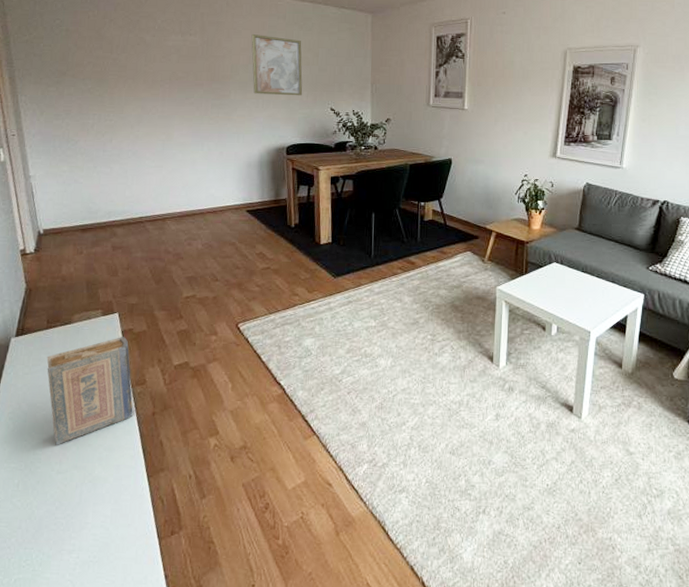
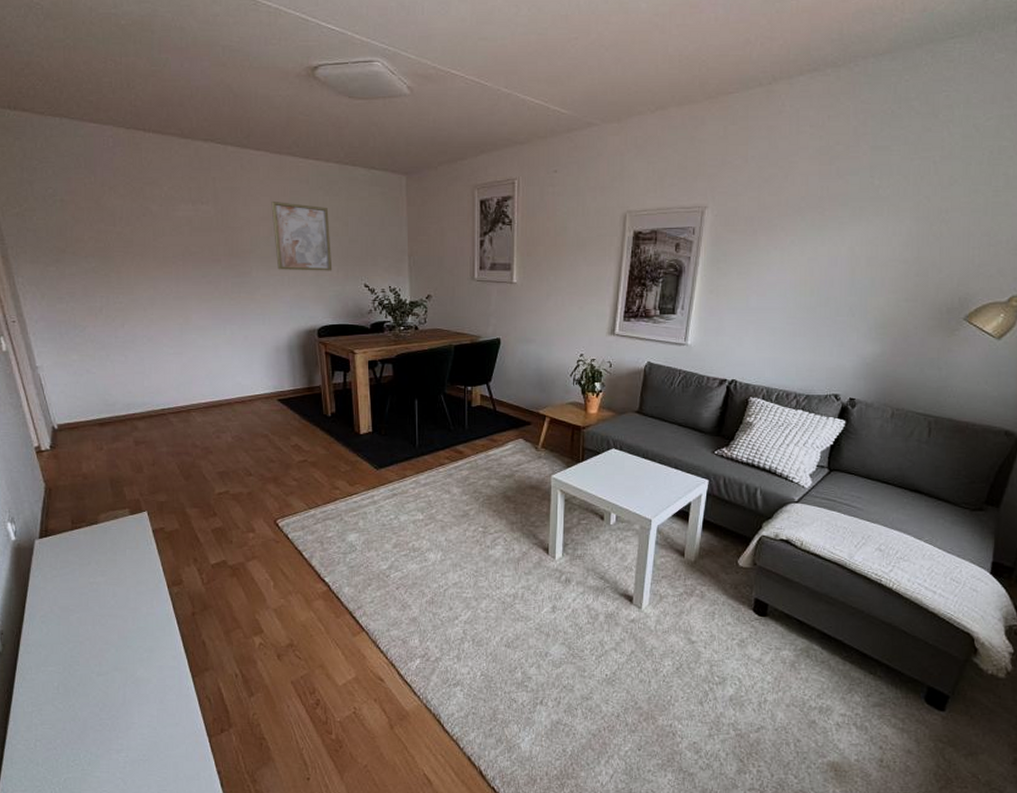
book: present [46,337,133,445] -> none [75,536,171,648]

